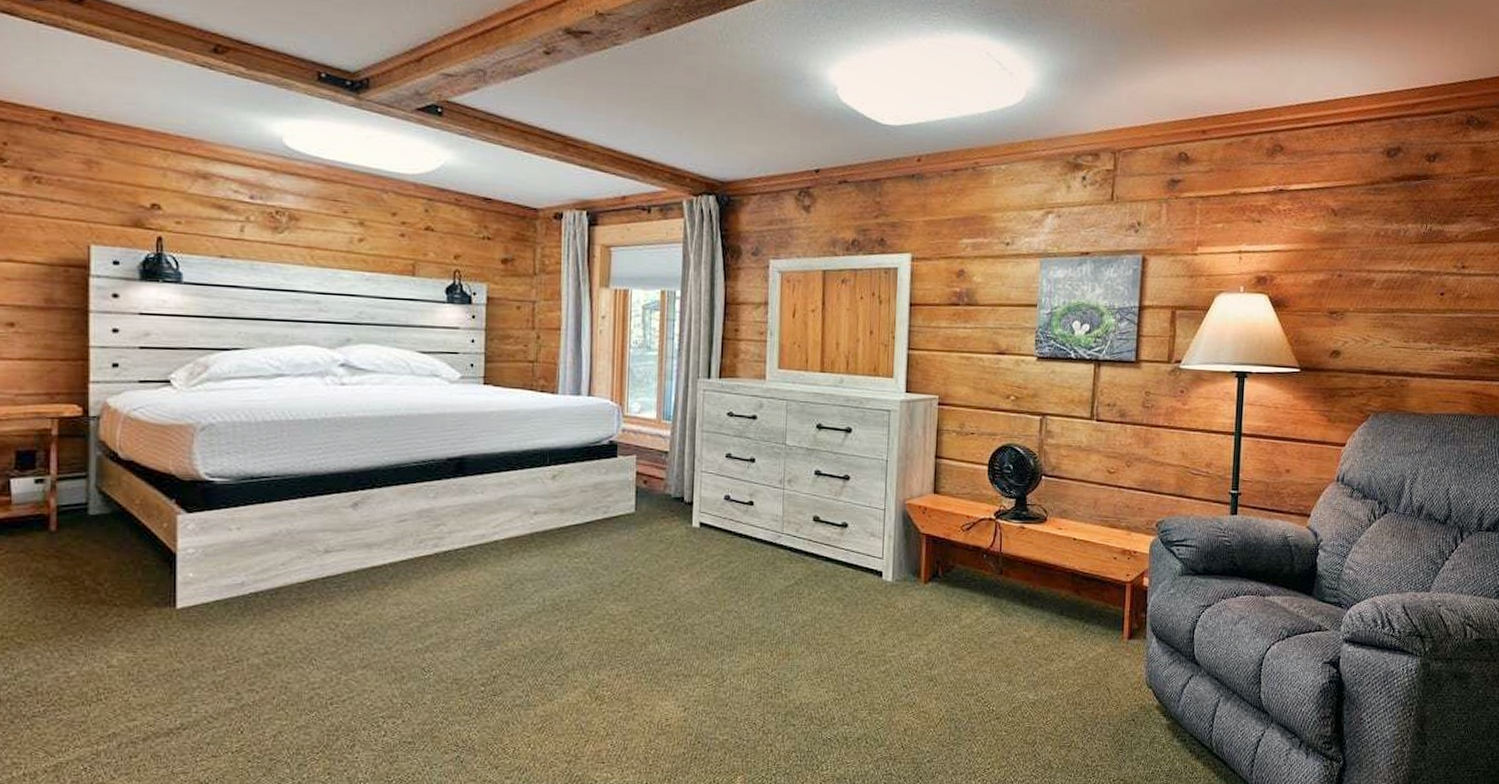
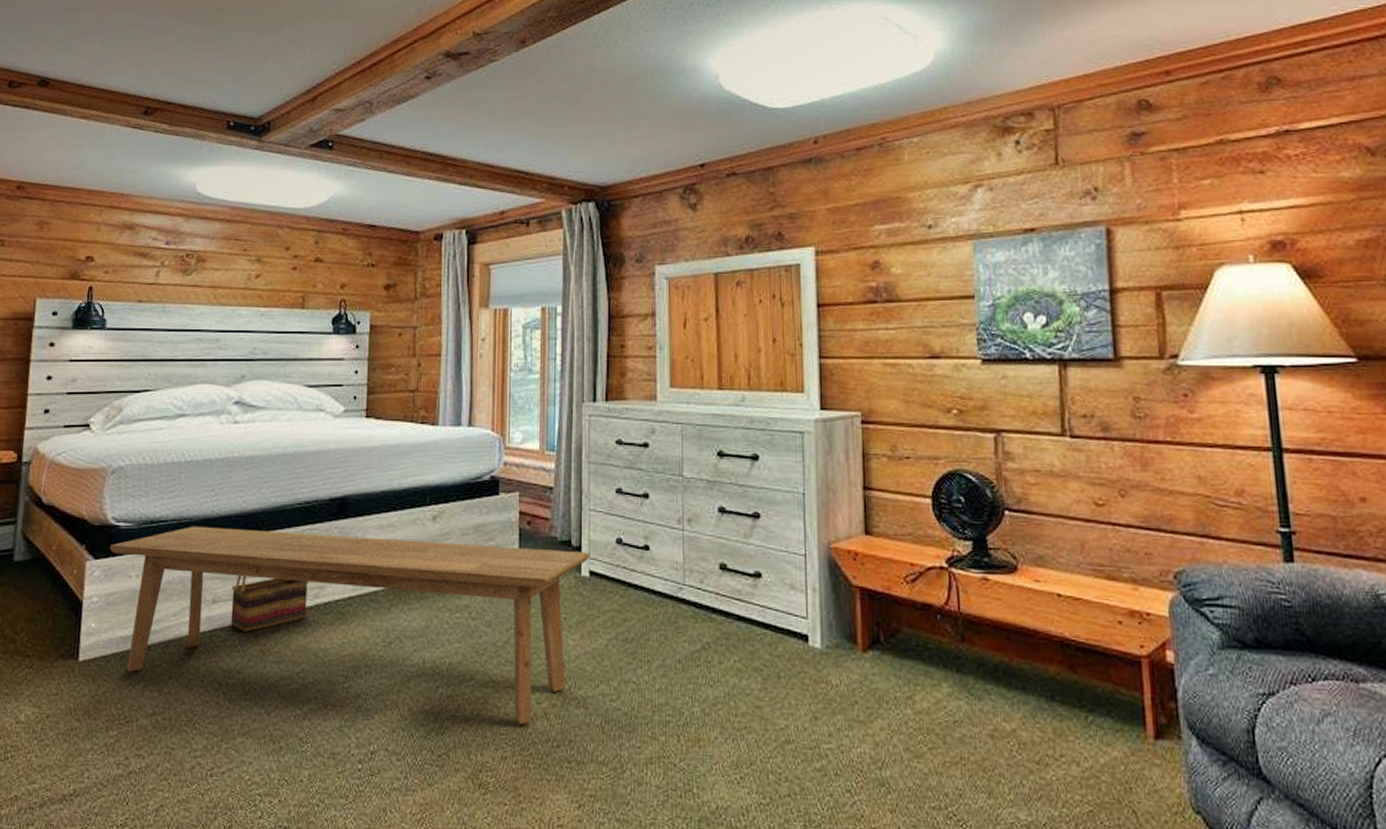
bench: none [204,482,701,648] -> present [109,526,590,724]
basket: none [345,527,428,578] -> present [230,575,309,632]

